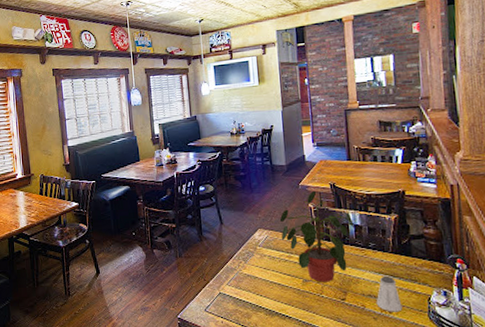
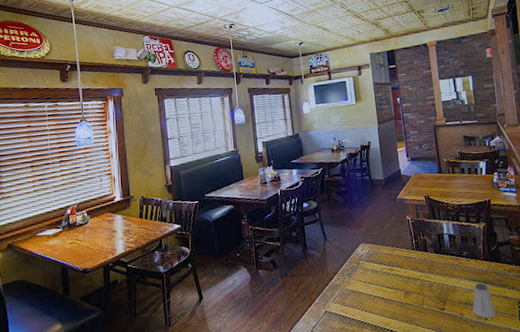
potted plant: present [280,190,354,282] -> none [381,203,449,294]

